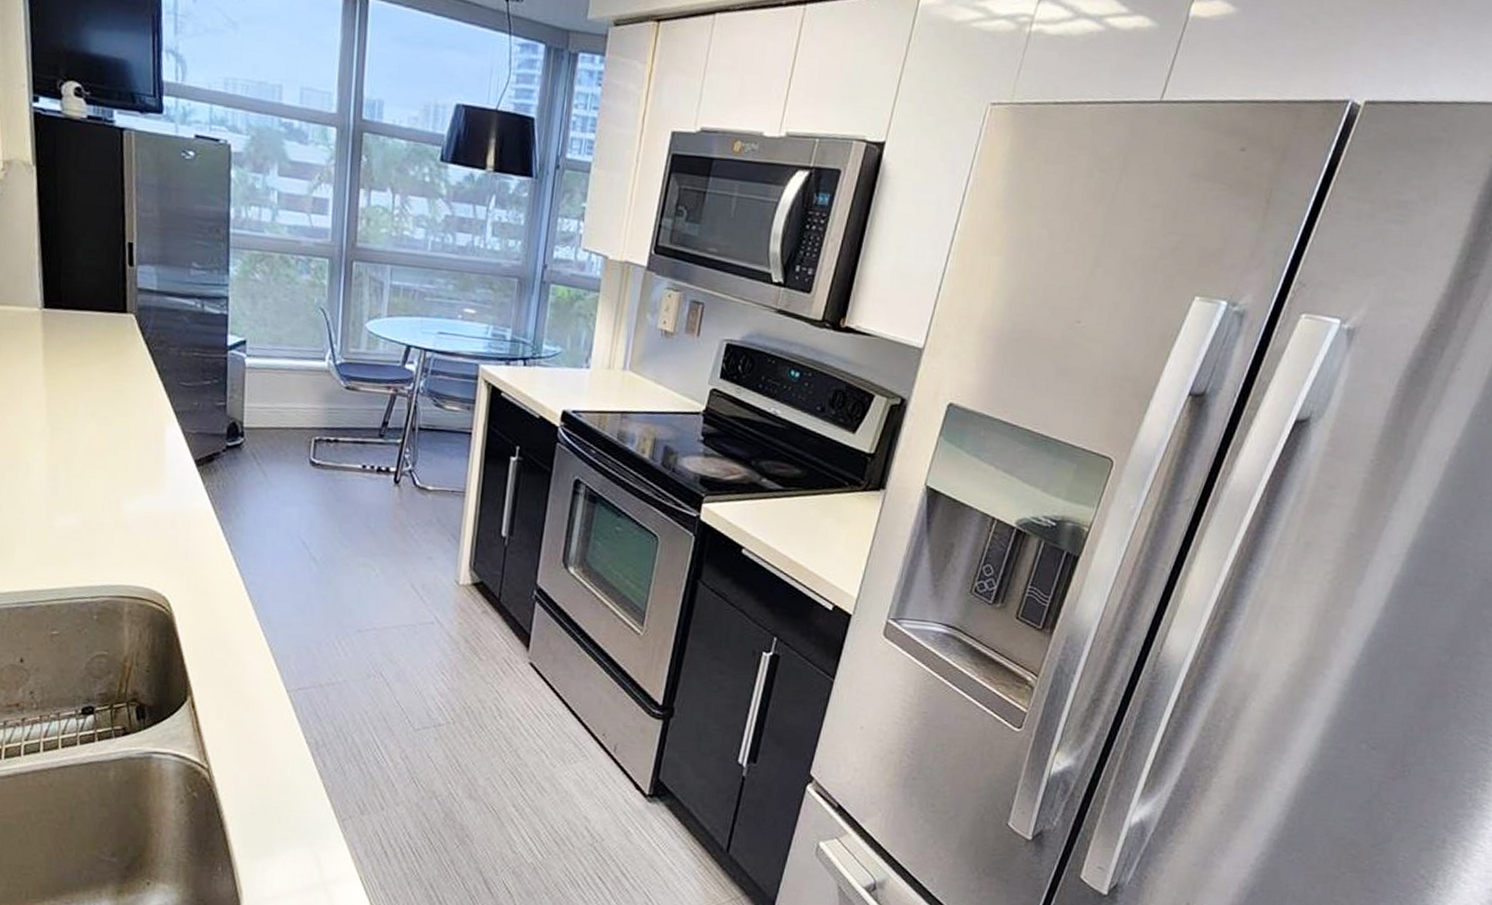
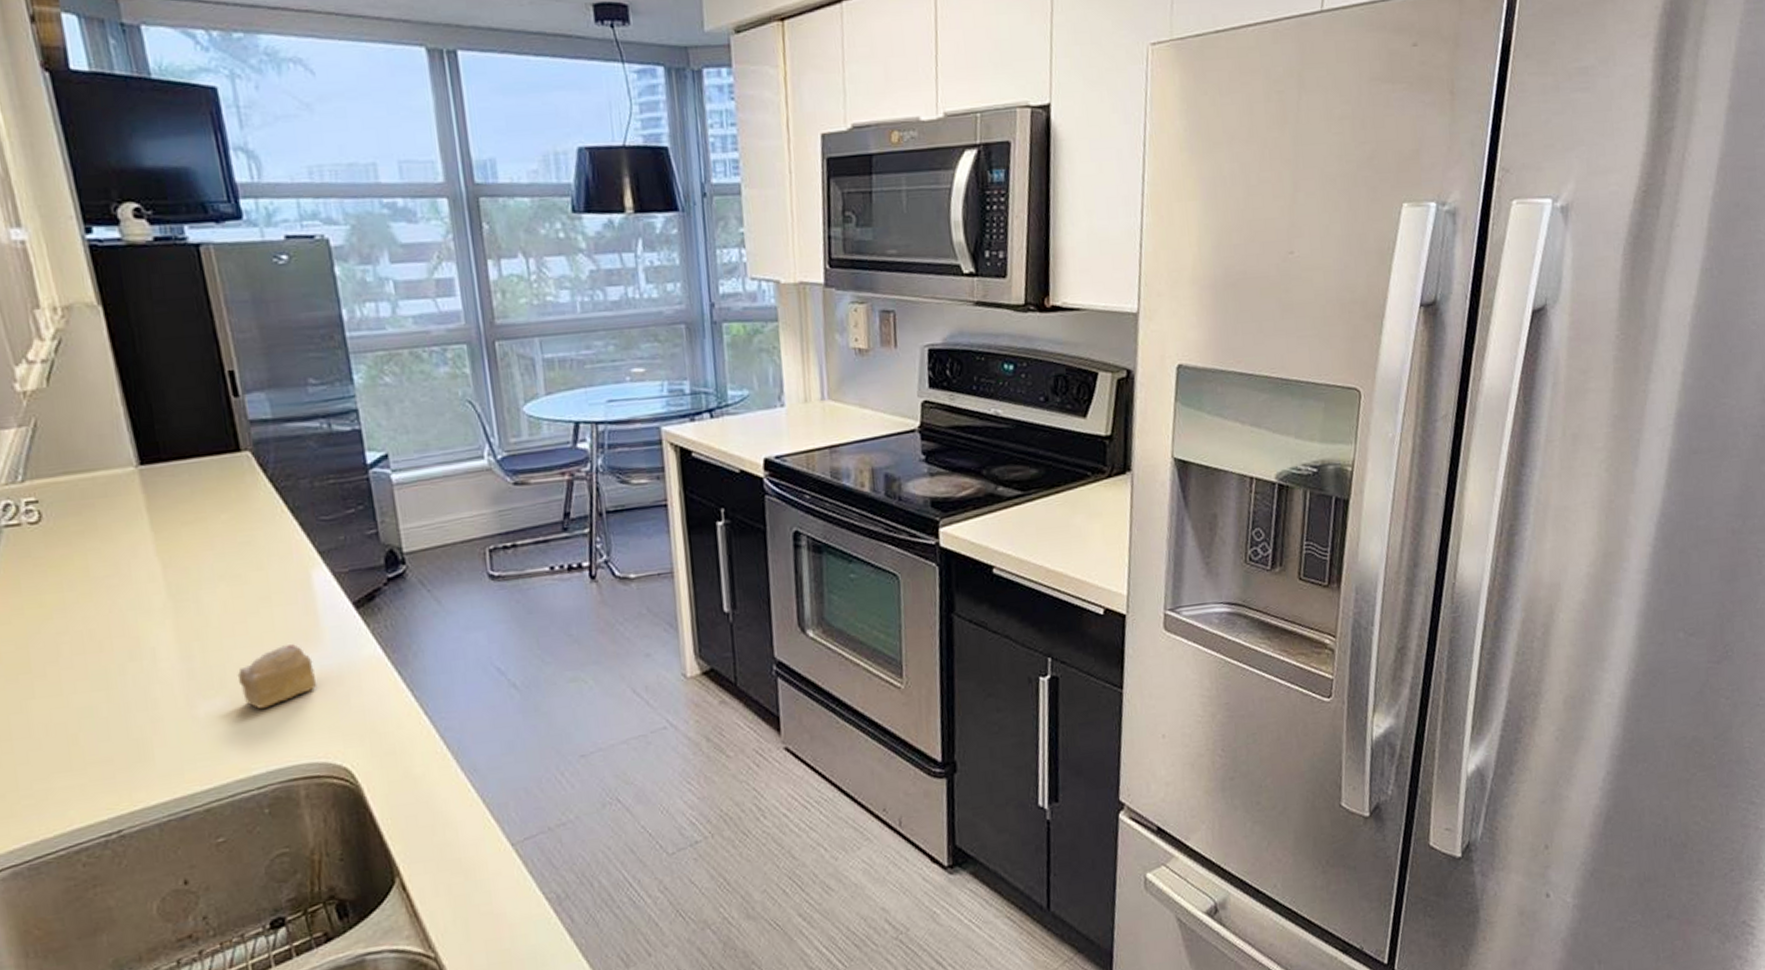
cake slice: none [91,484,154,533] -> present [237,644,316,709]

